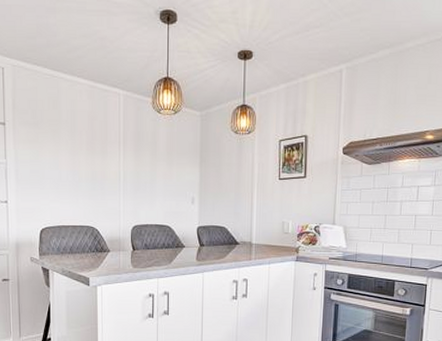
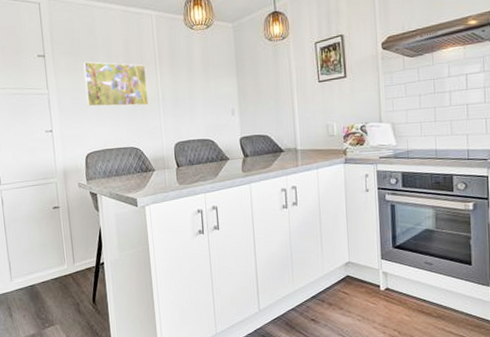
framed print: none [45,134,109,186] -> present [83,61,149,107]

